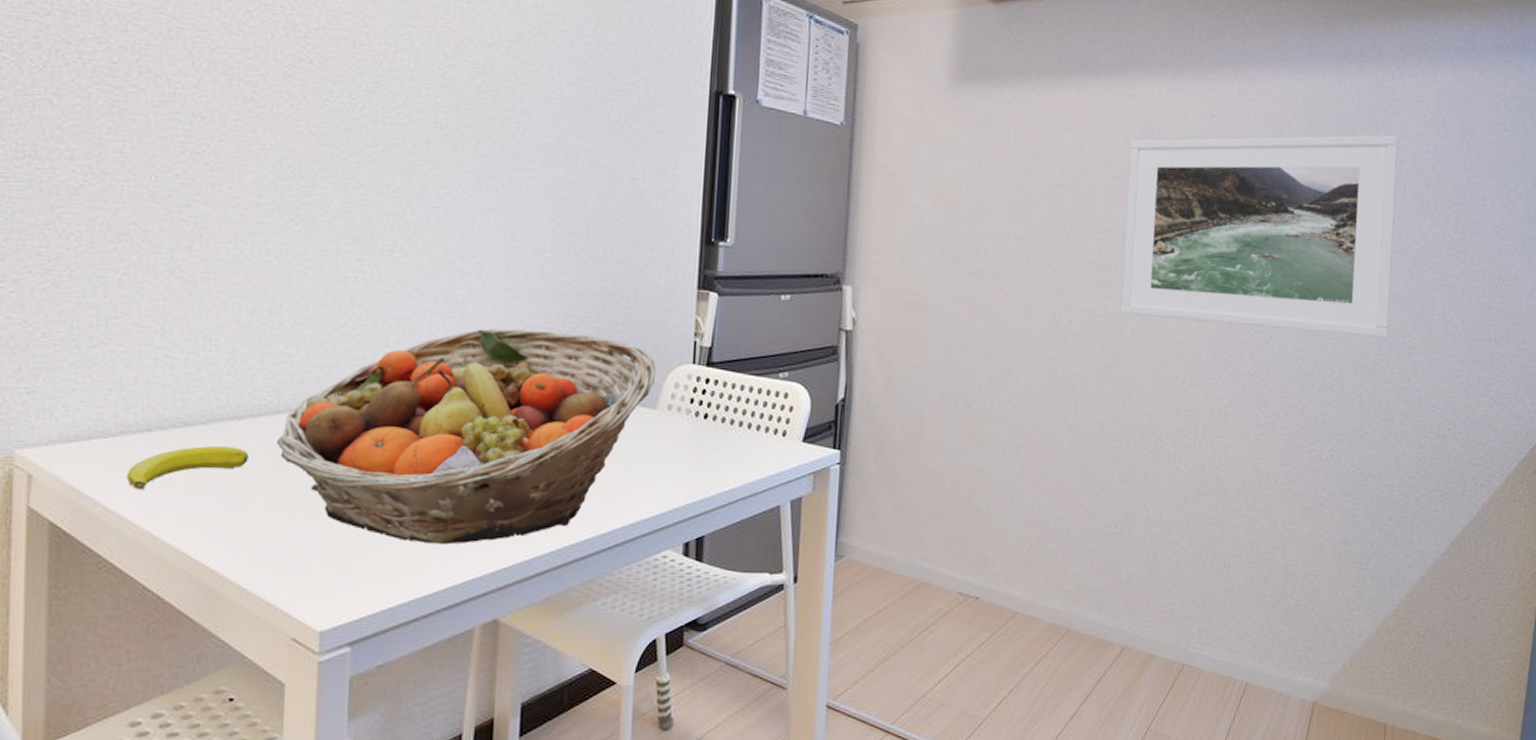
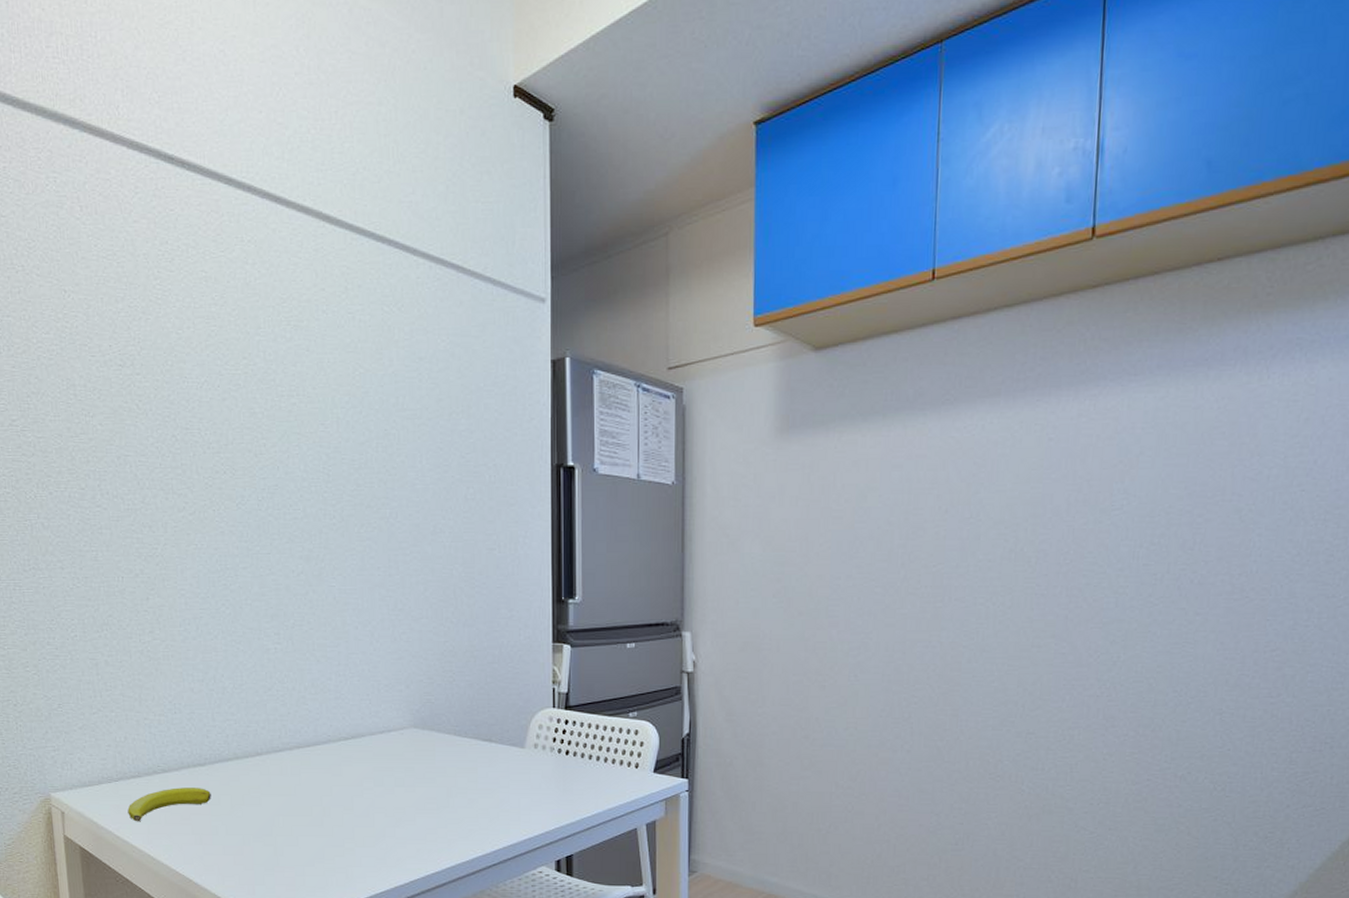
fruit basket: present [277,328,656,545] -> none [231,685,522,863]
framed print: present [1121,134,1399,338] -> none [956,440,1267,653]

